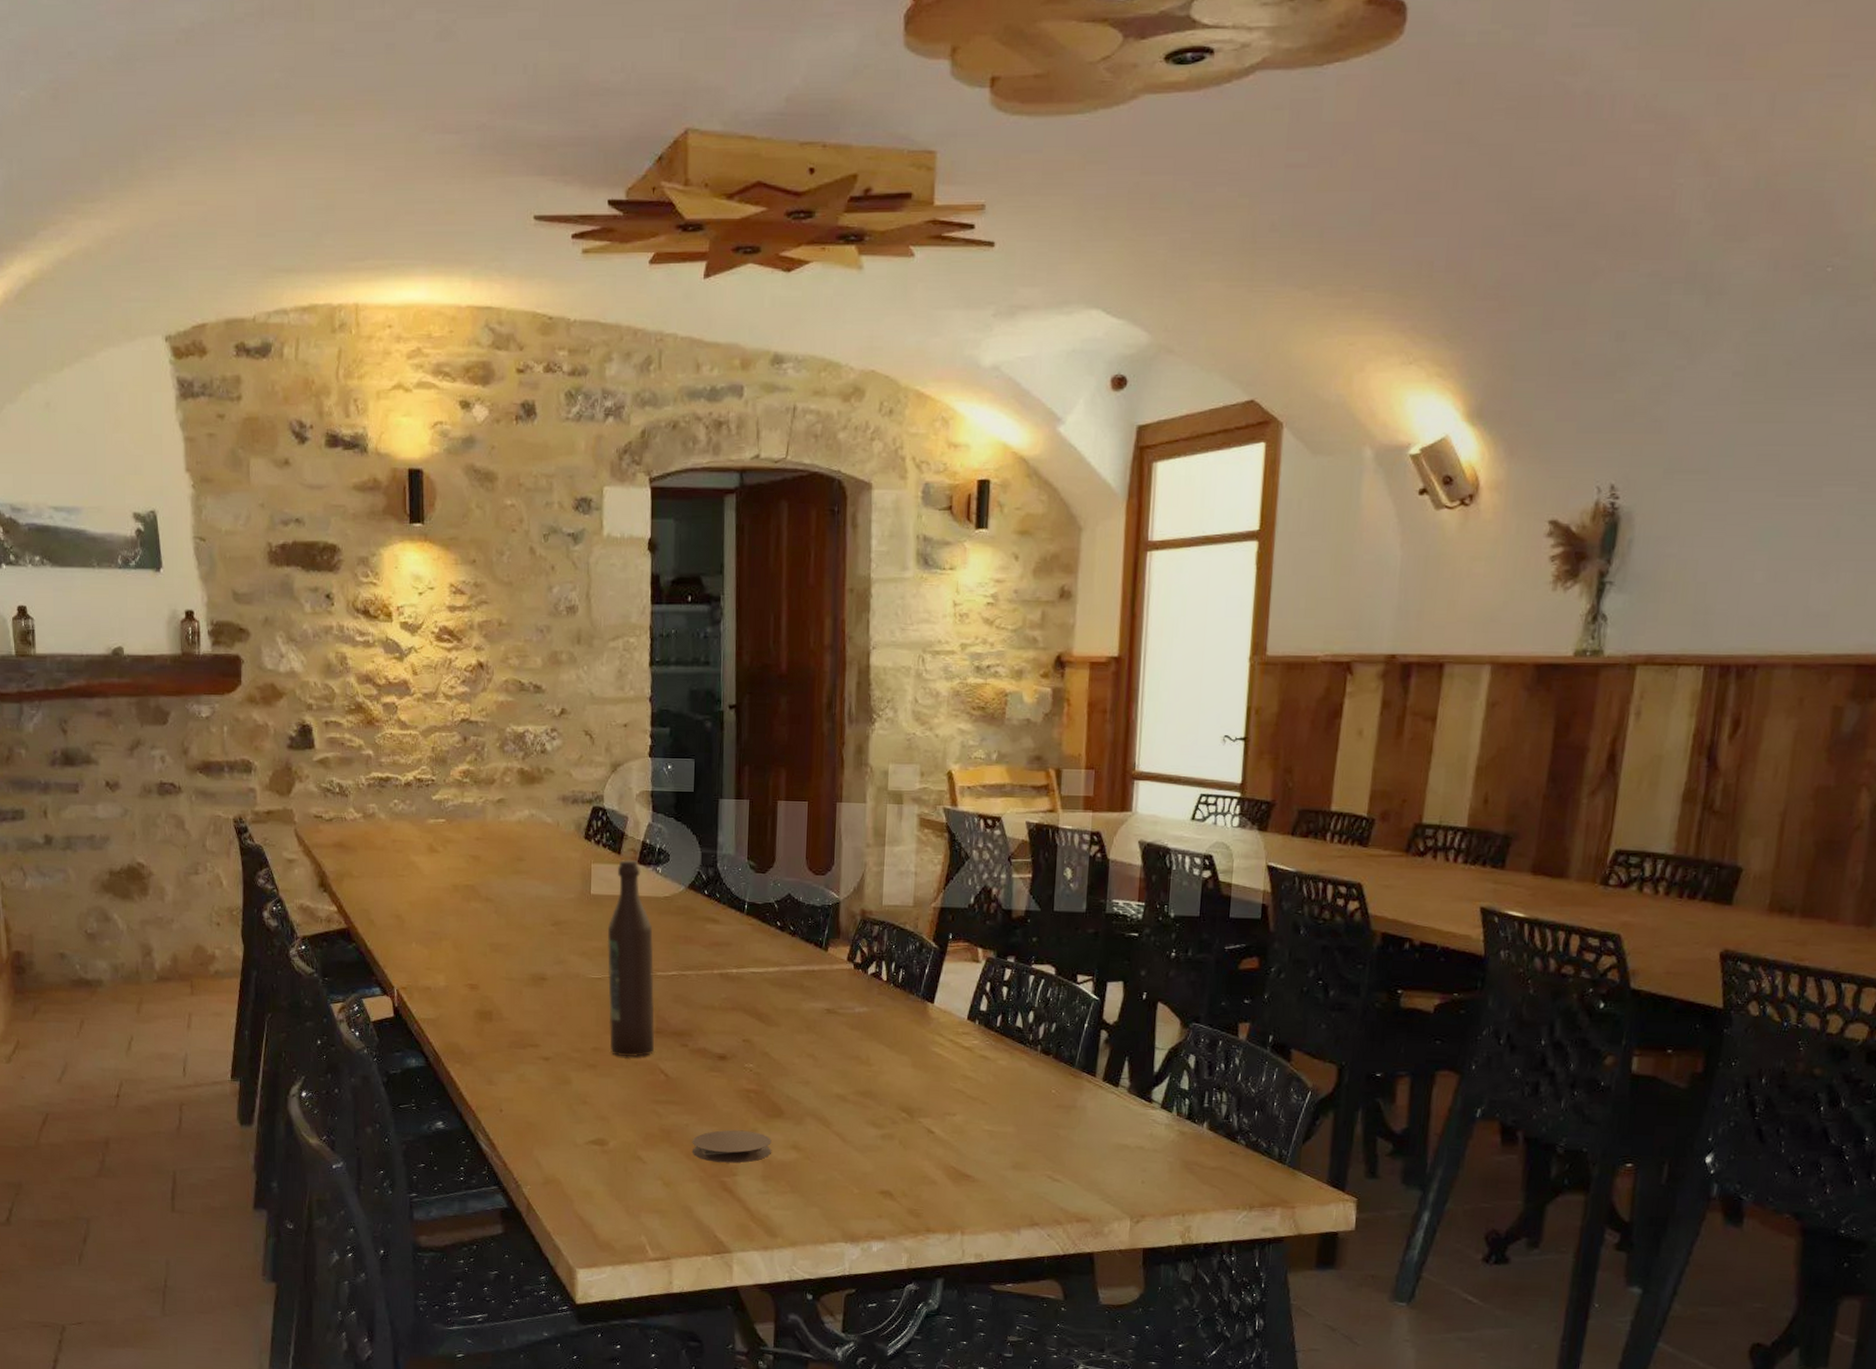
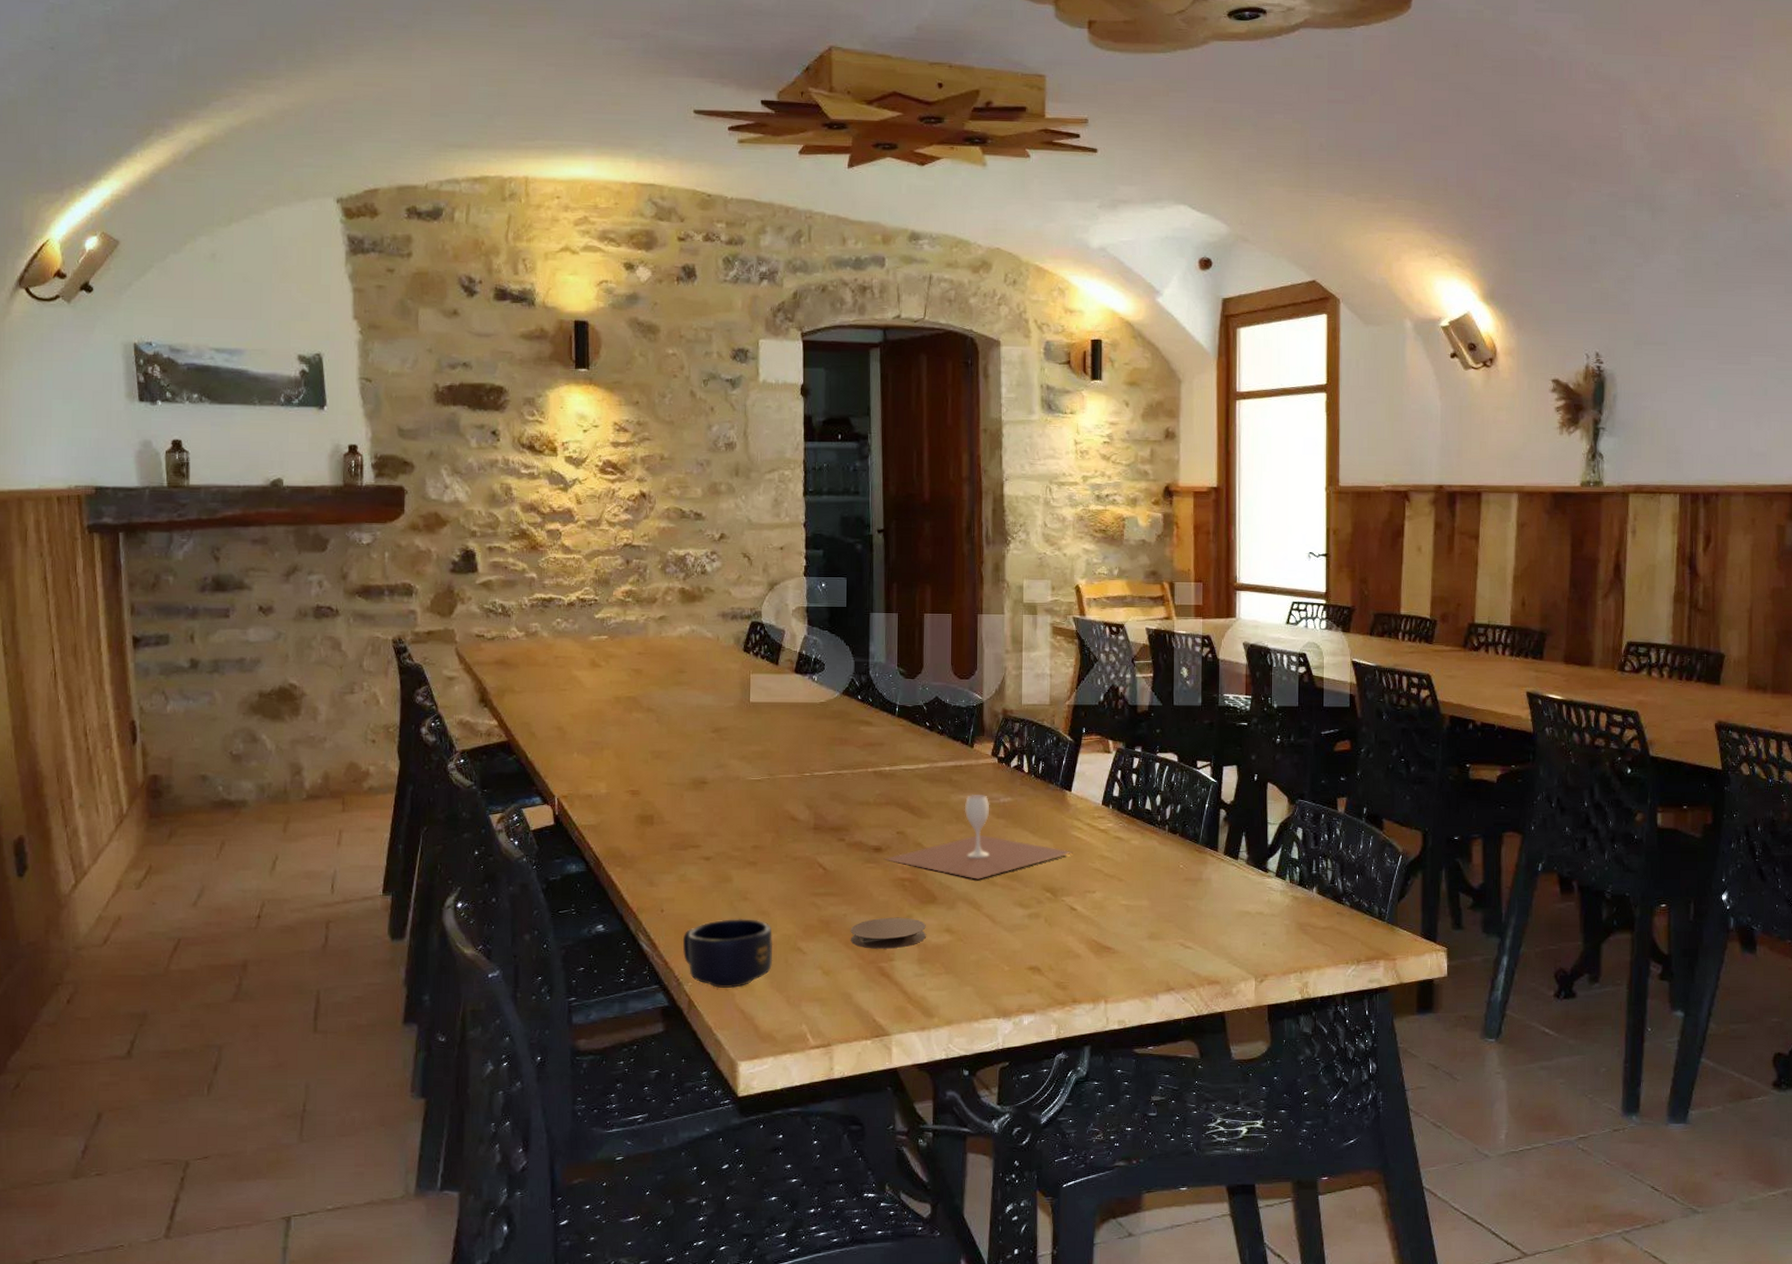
mug: none [521,1122,613,1195] -> present [682,918,773,989]
wine bottle: present [607,860,655,1057] -> none [766,670,813,852]
wine glass: none [728,1003,933,1095] -> present [883,795,1073,879]

